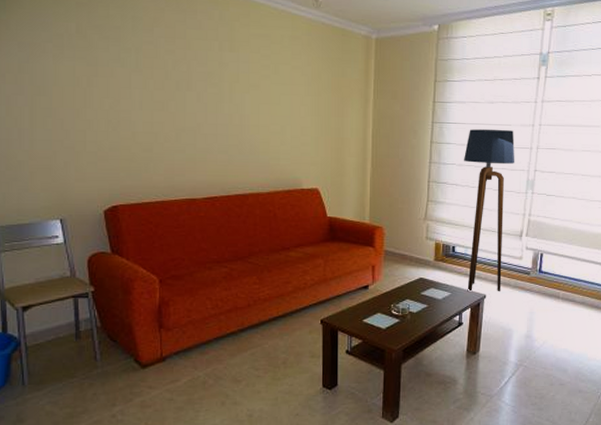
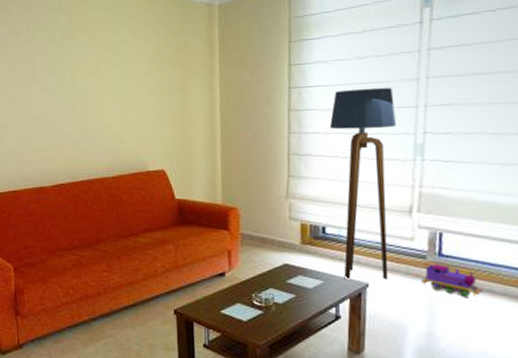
toy train: none [525,279,568,306] -> present [421,264,483,297]

